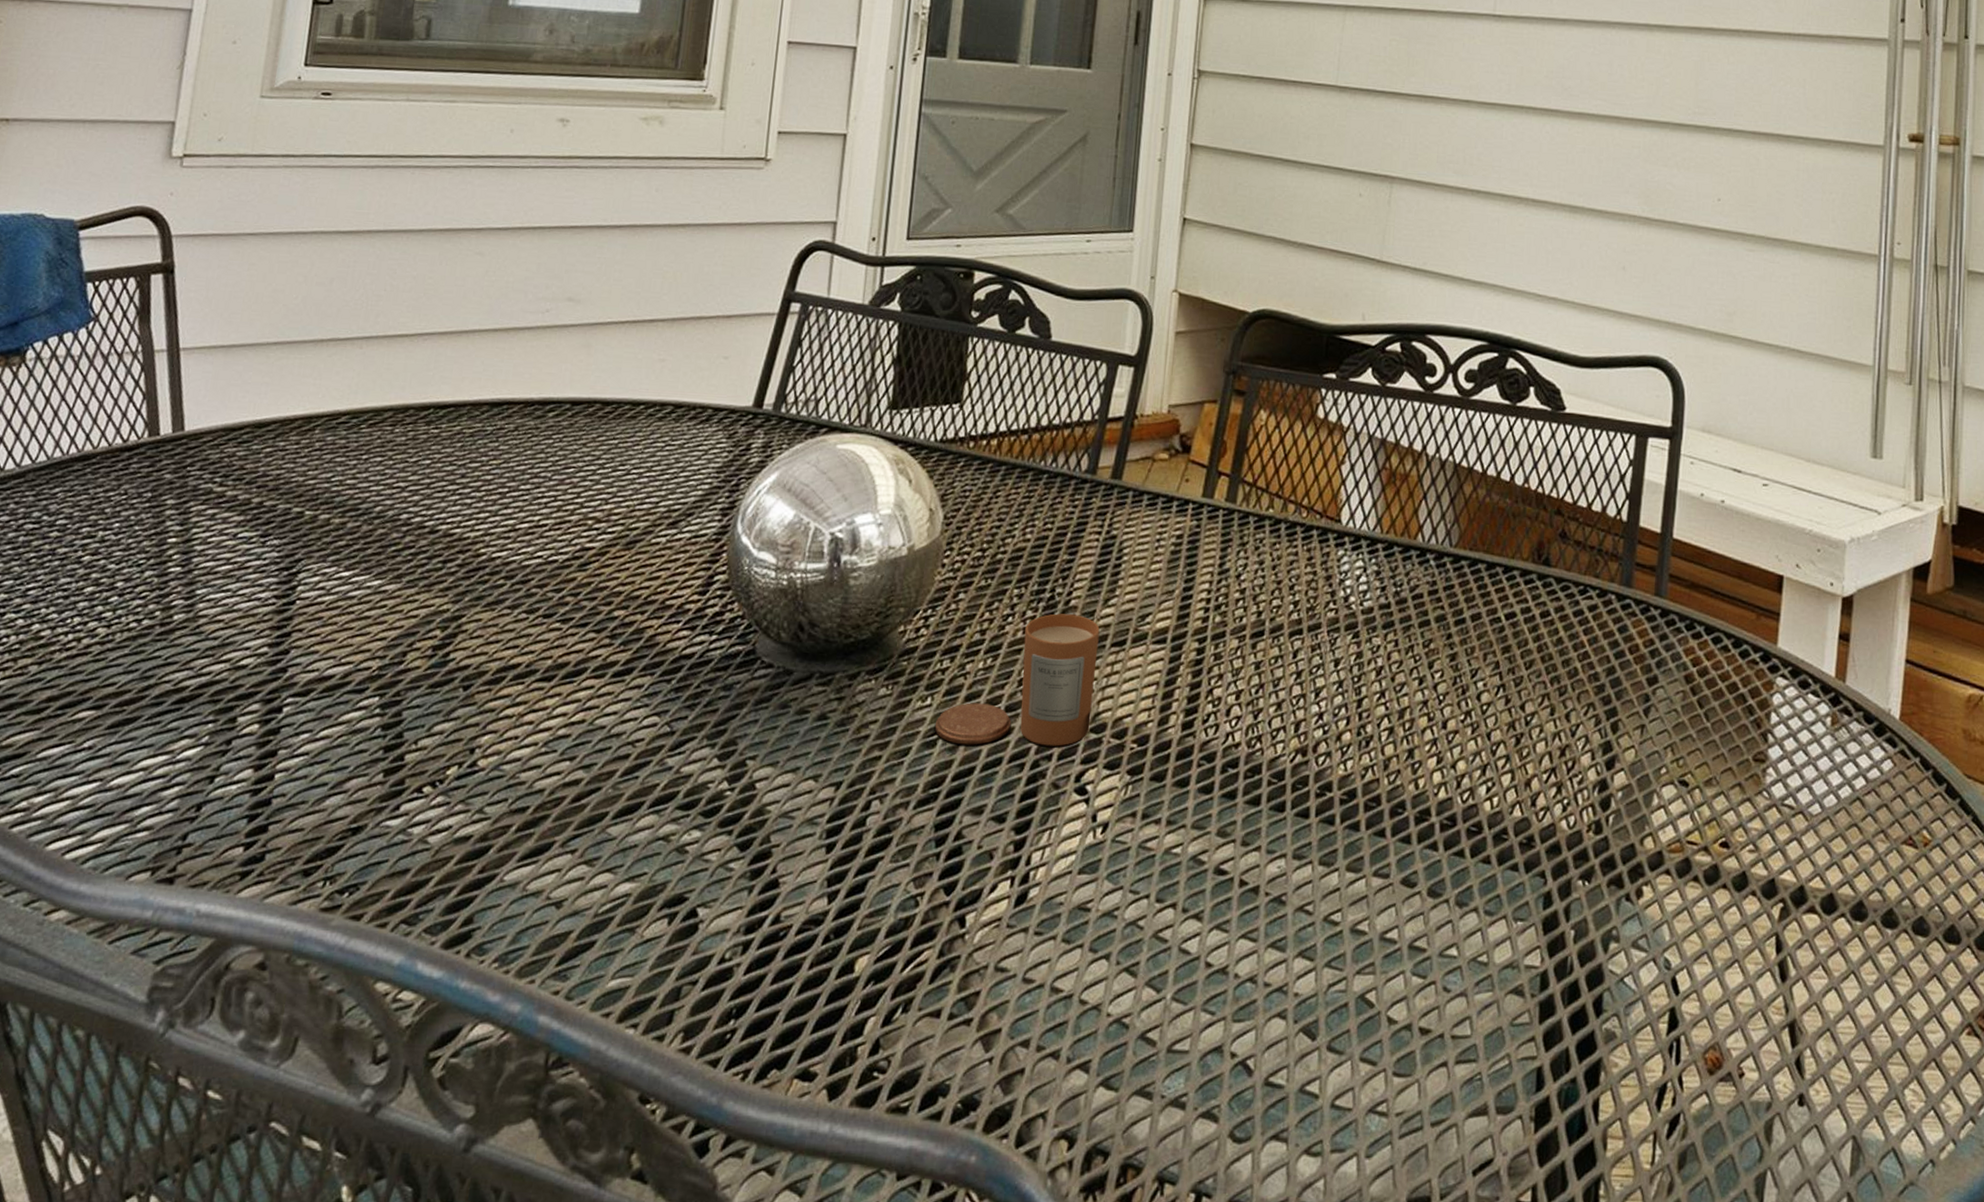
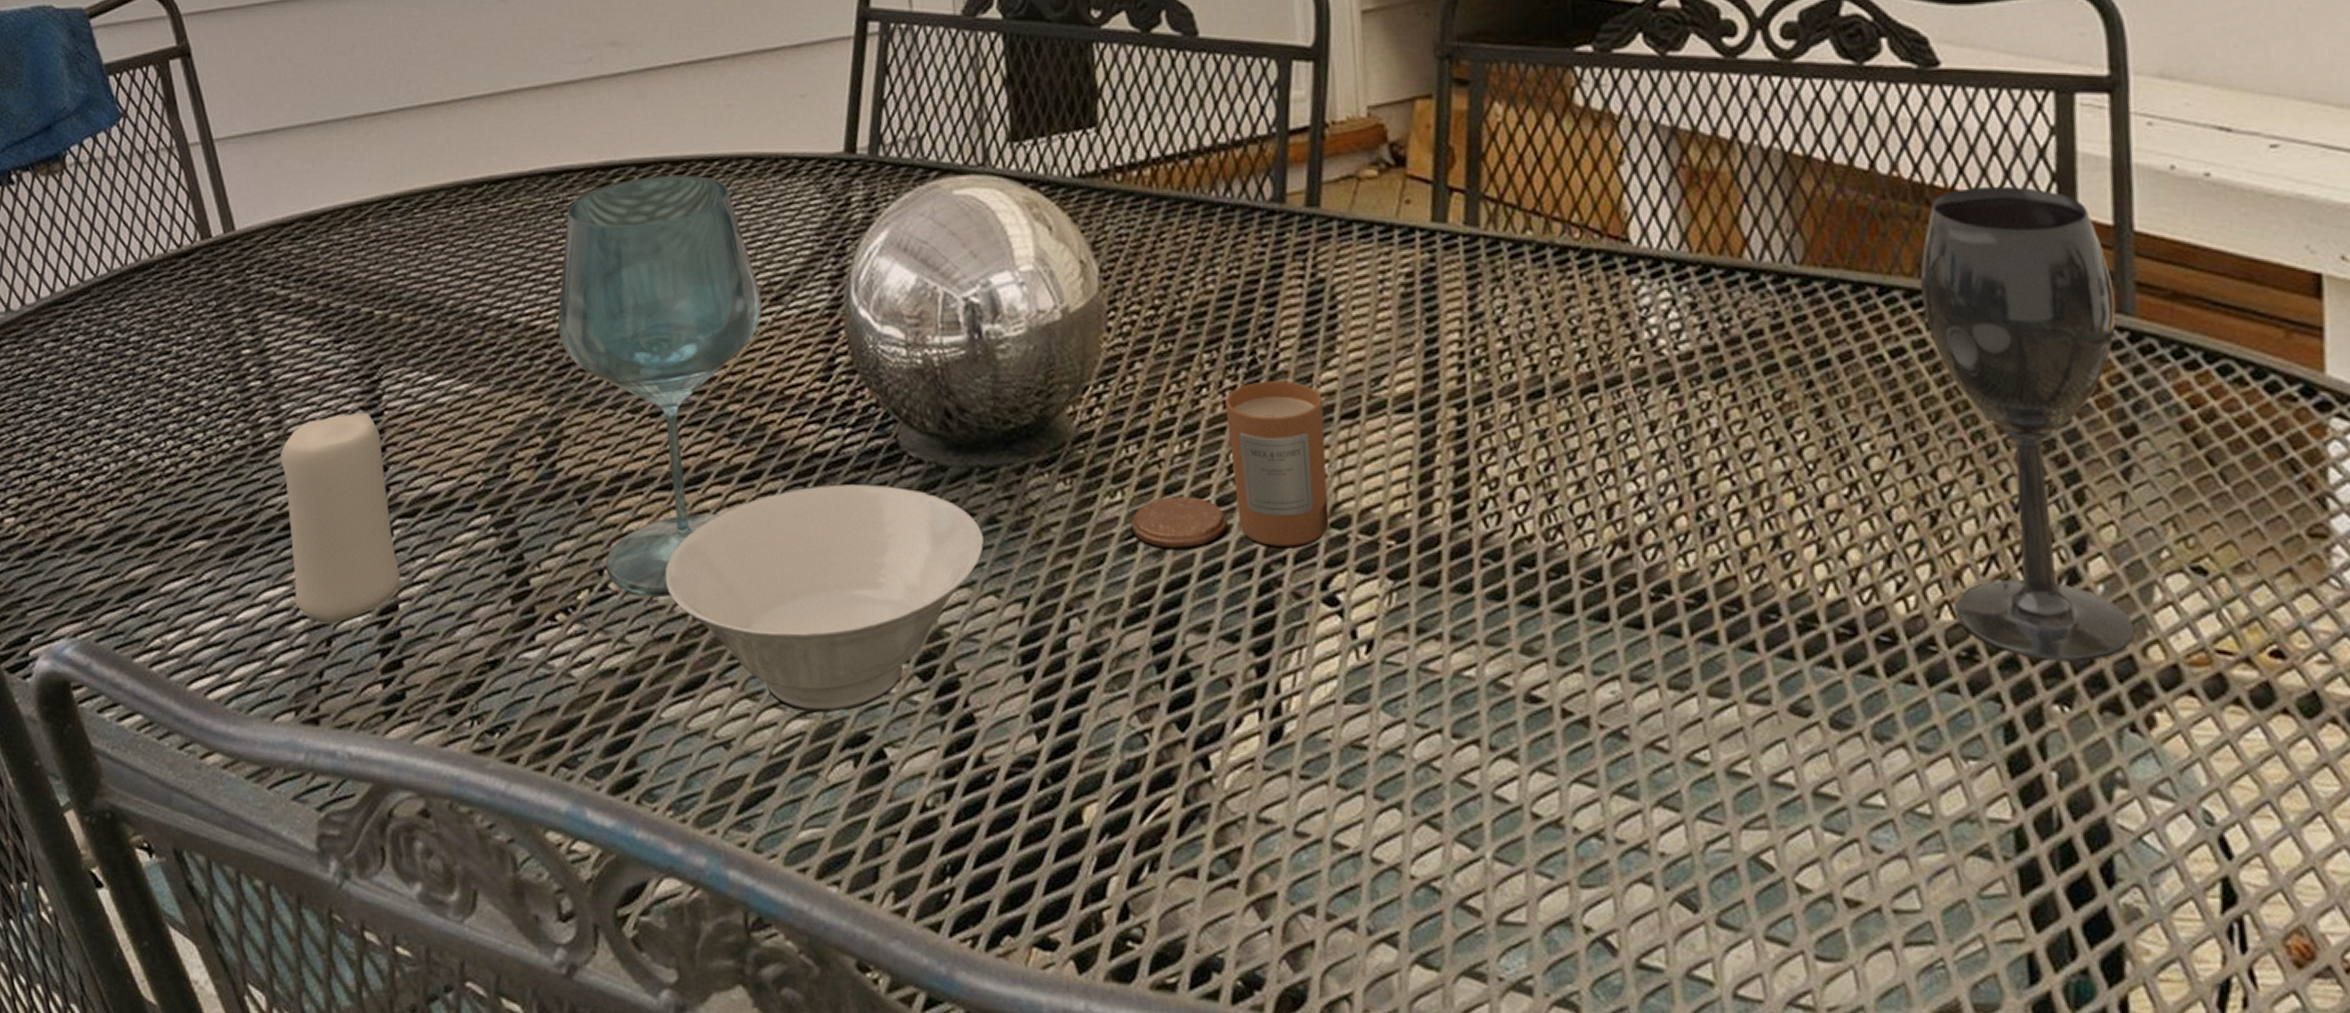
candle: none [172,601,288,792] -> present [280,412,401,625]
wine glass: none [473,413,661,774] -> present [557,175,762,597]
ceramic bowl: none [529,682,813,878] -> present [665,484,984,713]
wine glass: none [1523,499,1655,848] -> present [1920,186,2135,662]

